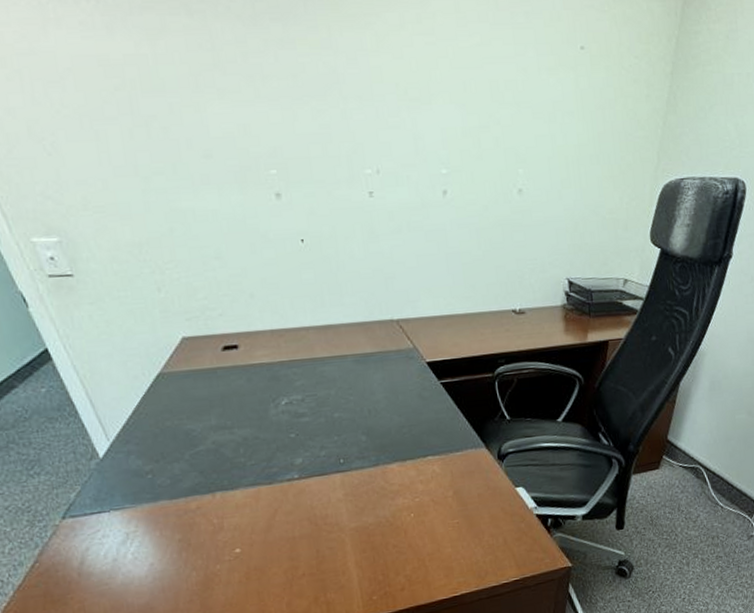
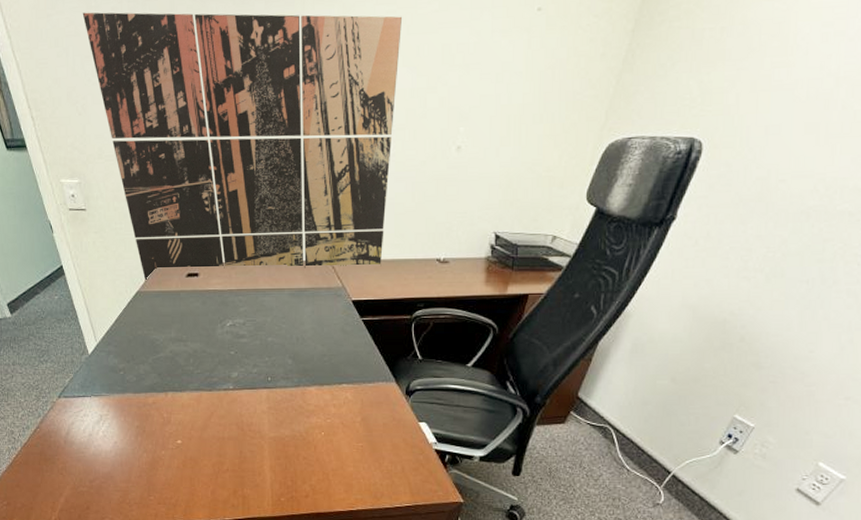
wall art: none [37,25,455,361] -> present [82,12,402,282]

